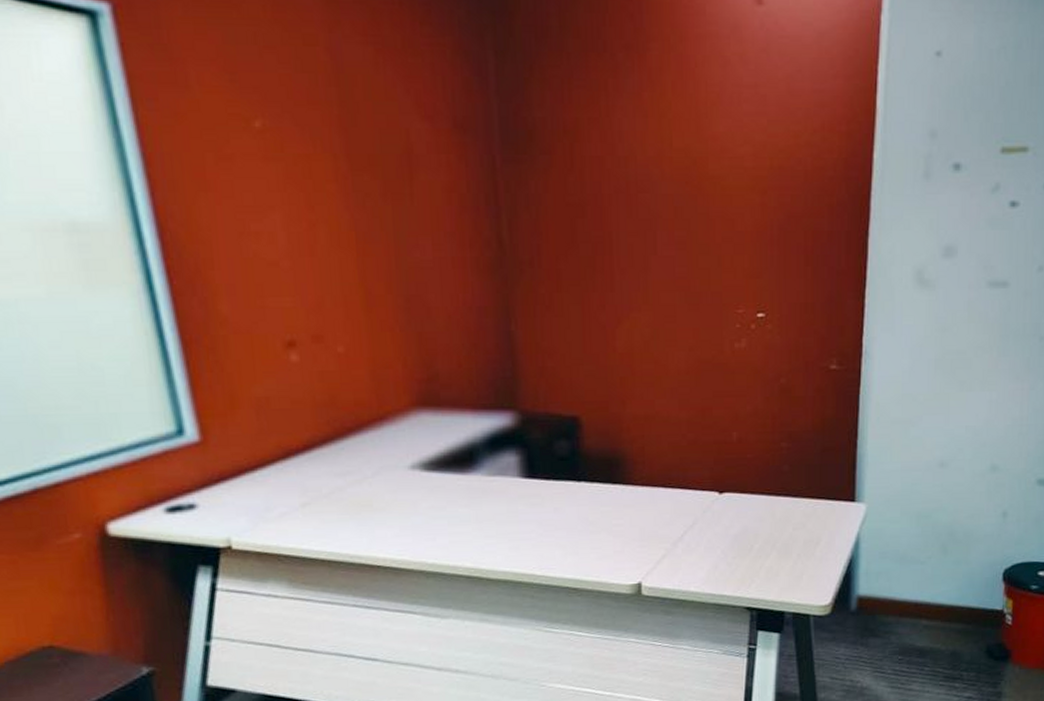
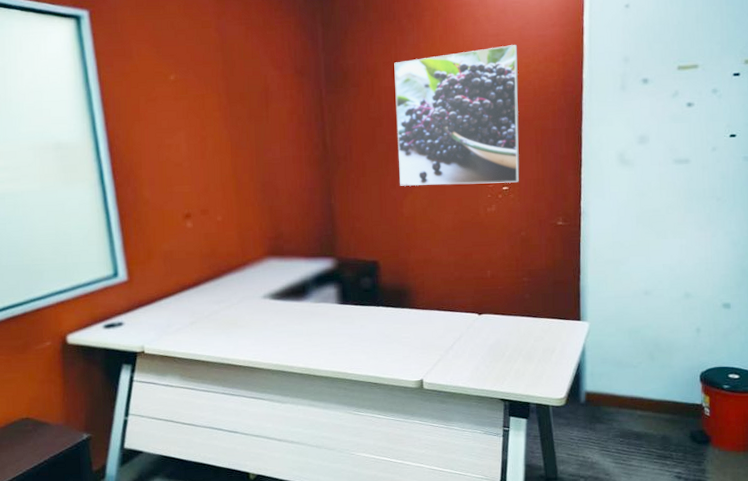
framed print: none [604,102,784,308] -> present [394,45,520,186]

